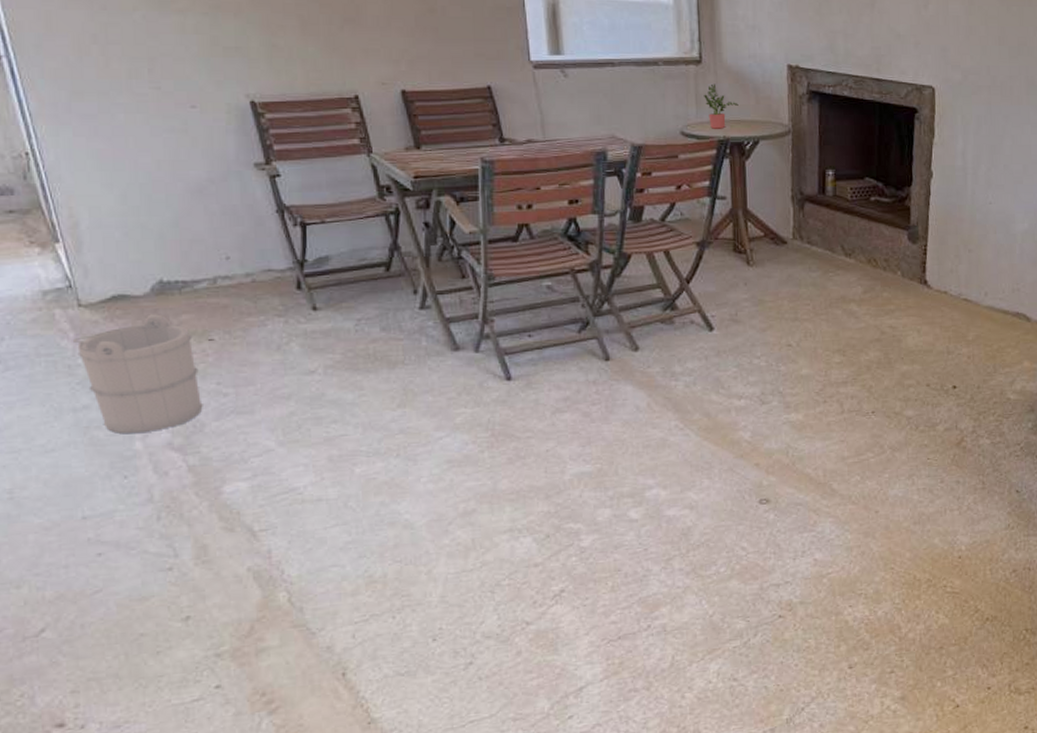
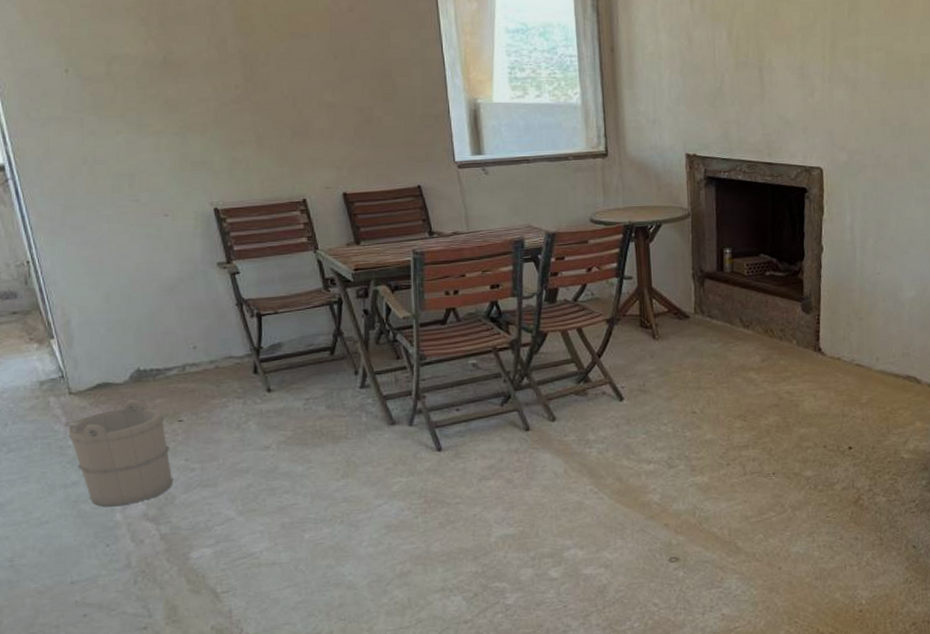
potted plant: present [704,83,739,129] -> none [610,174,642,215]

